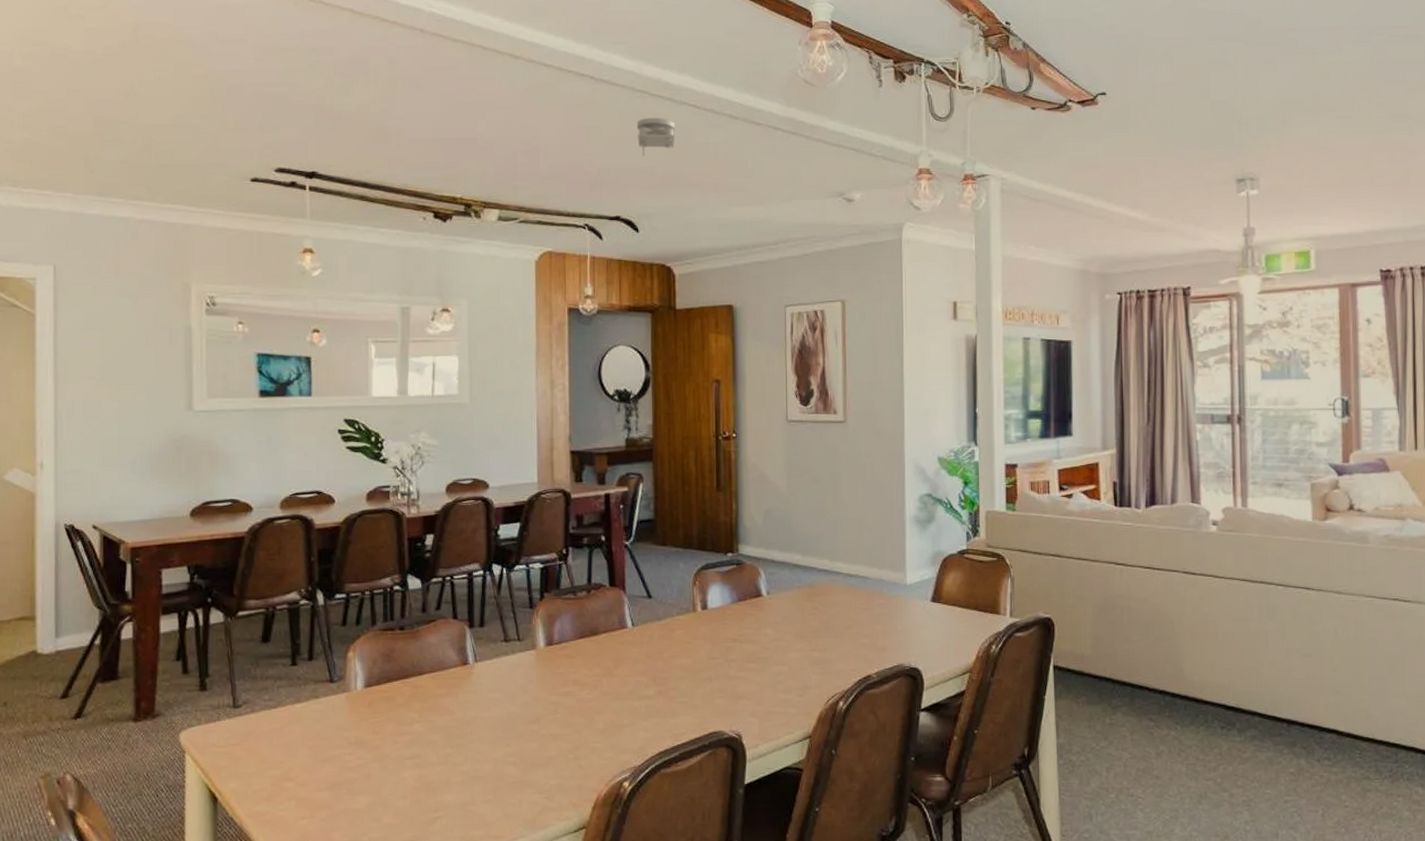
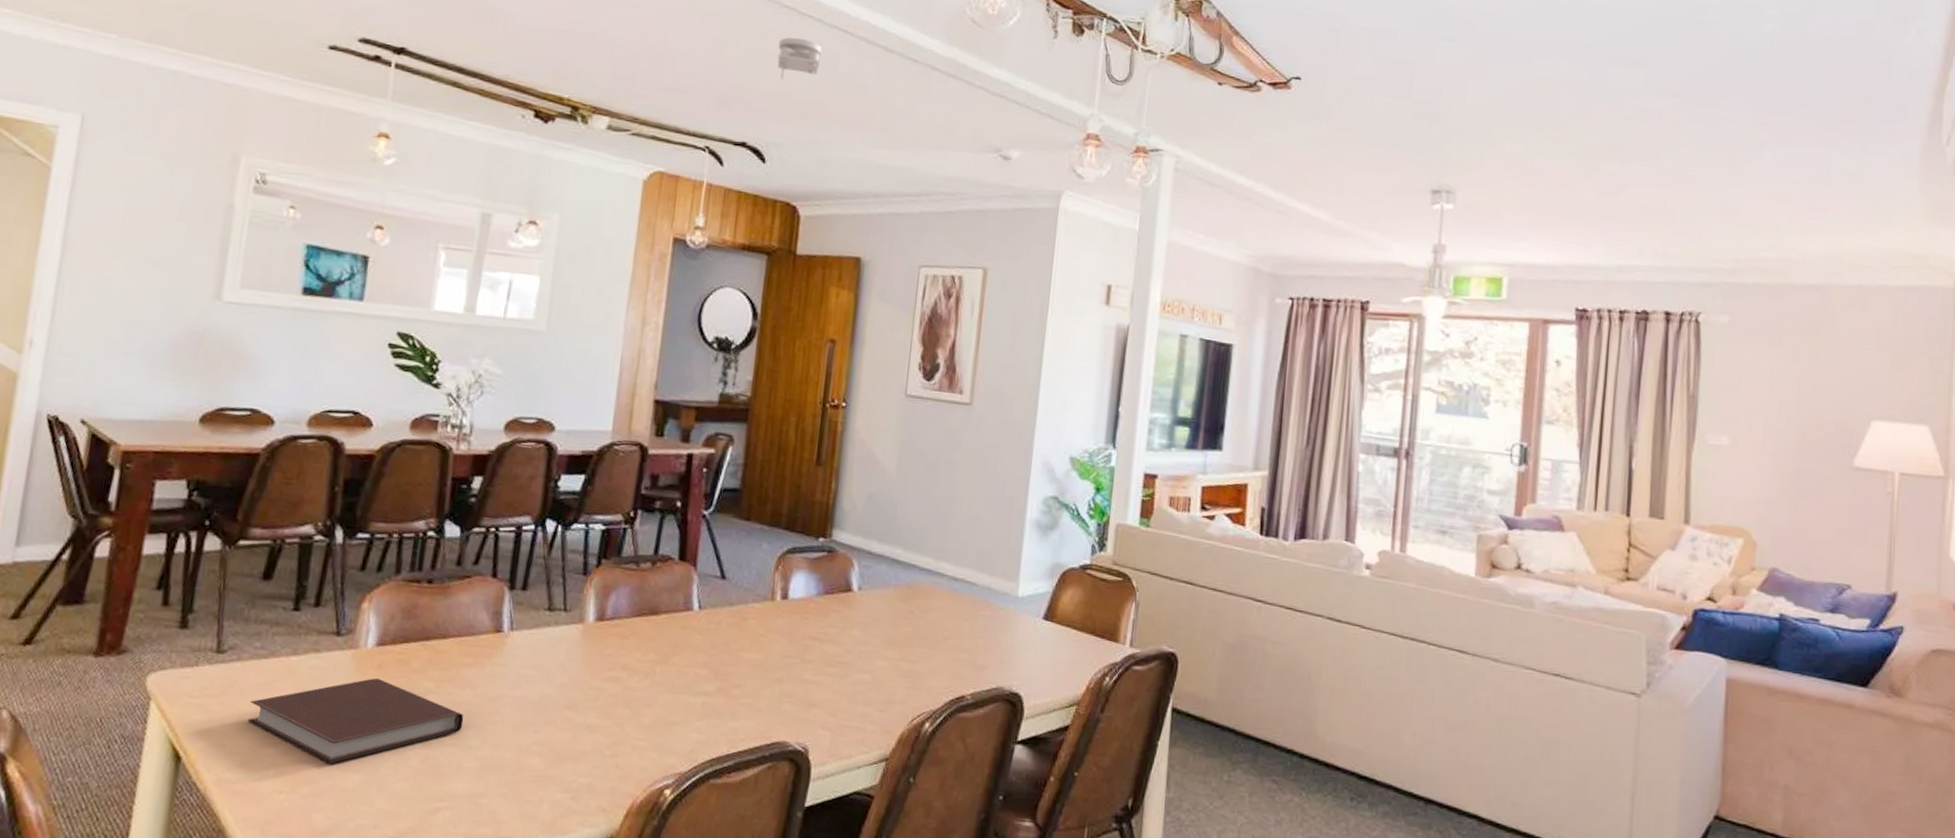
notebook: none [267,714,446,790] -> present [248,677,464,764]

